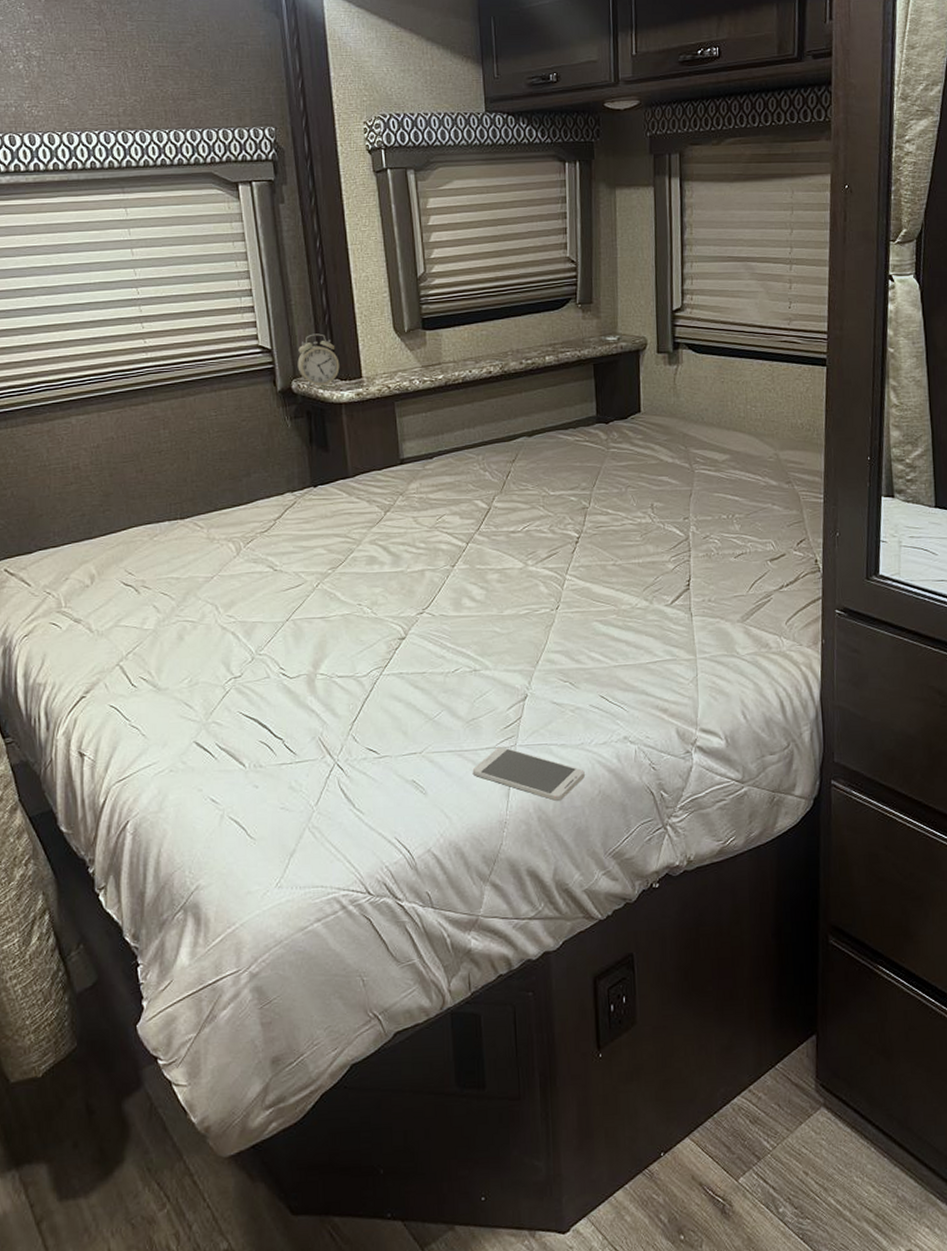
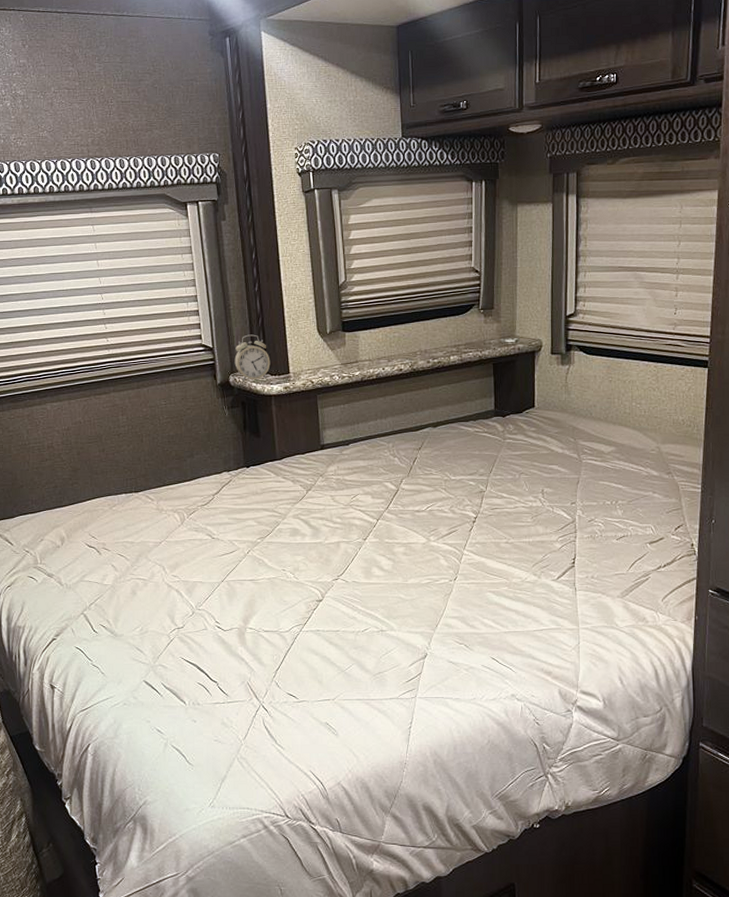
smartphone: present [472,747,585,801] -> none [377,698,476,747]

